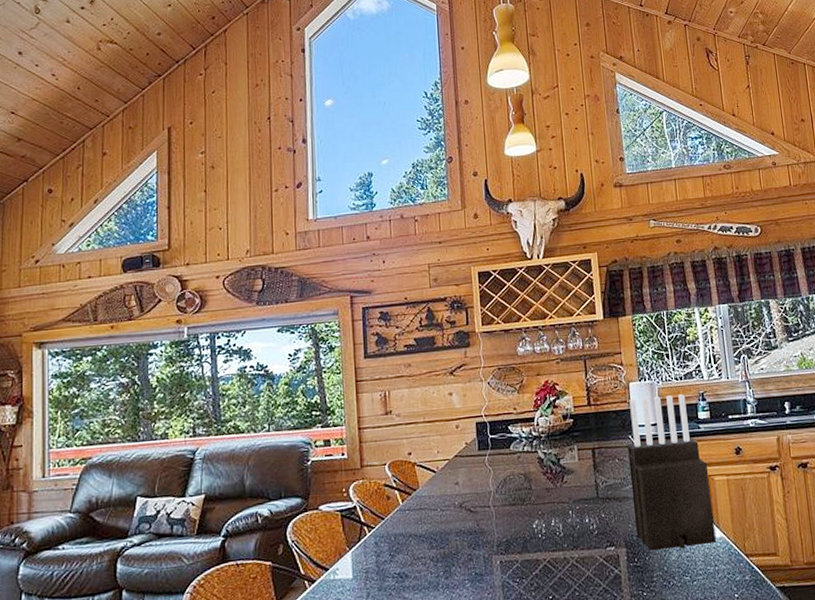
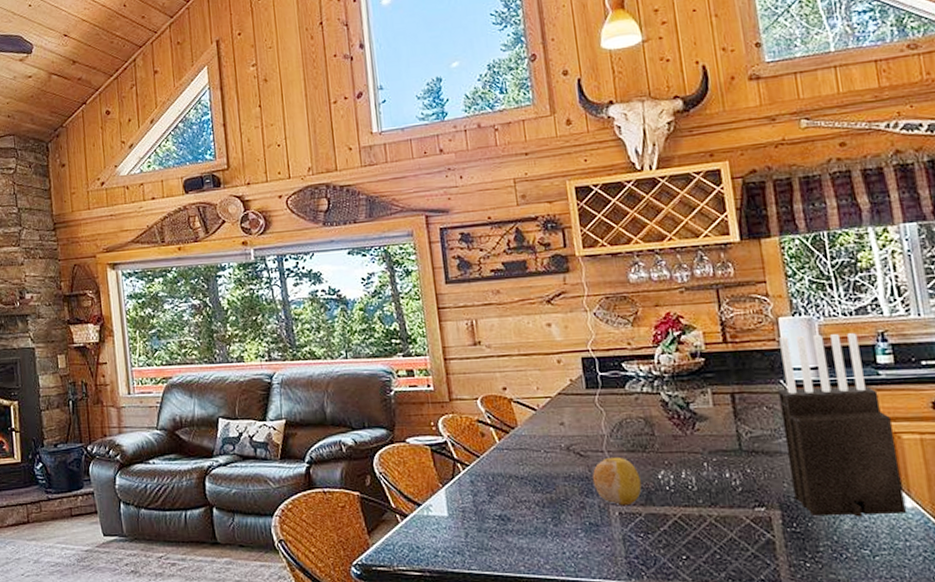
fruit: none [479,510,519,555] -> present [592,456,642,506]

